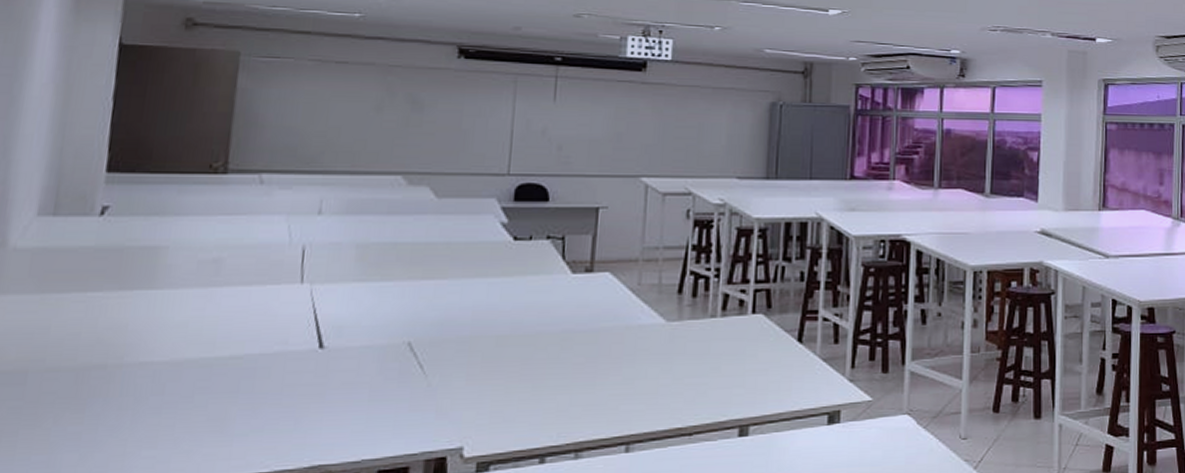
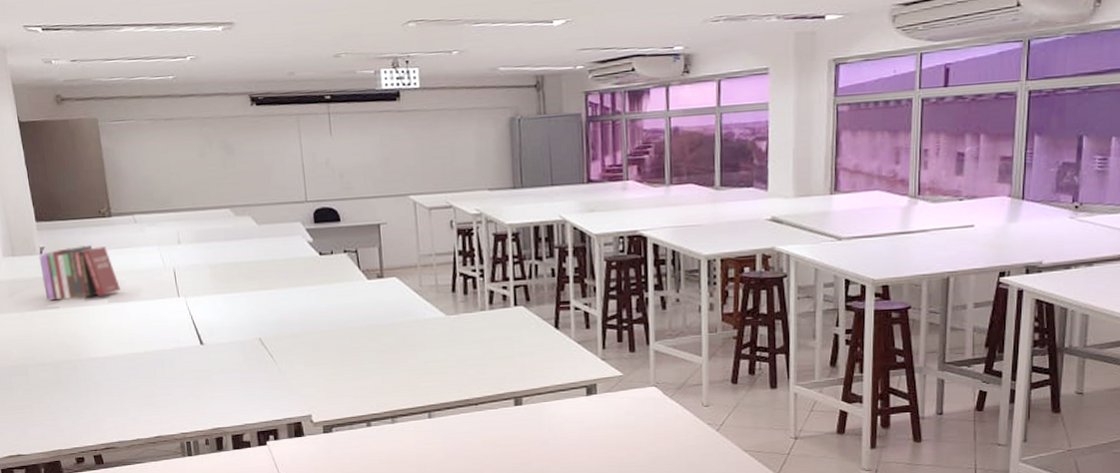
books: none [91,208,215,280] -> present [39,245,120,300]

